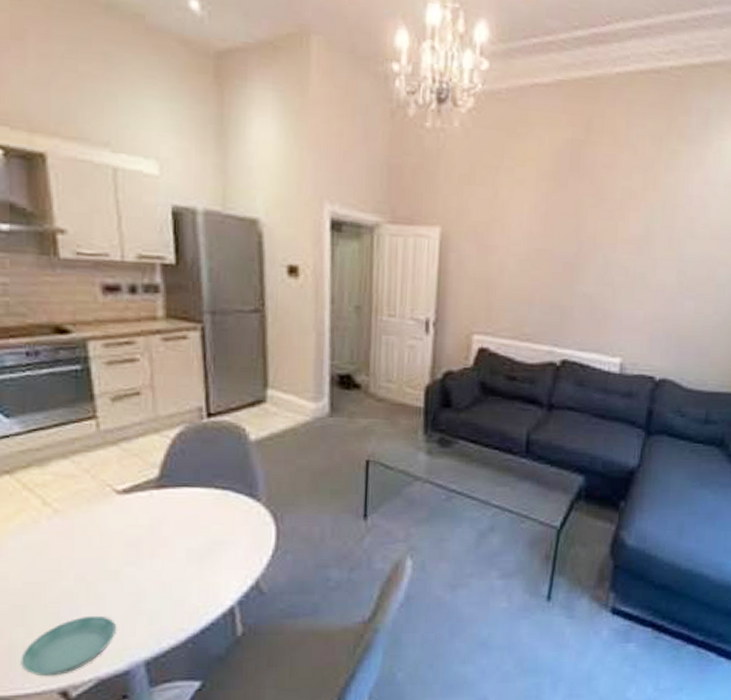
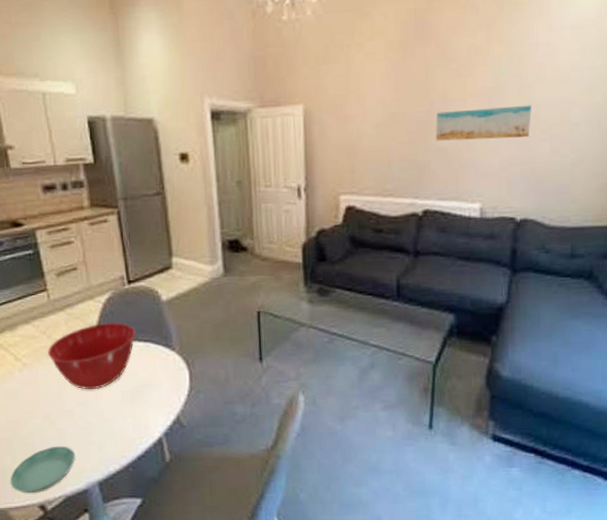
mixing bowl: none [90,462,212,546] -> present [48,322,136,390]
wall art: none [582,255,680,293] -> present [436,105,531,141]

